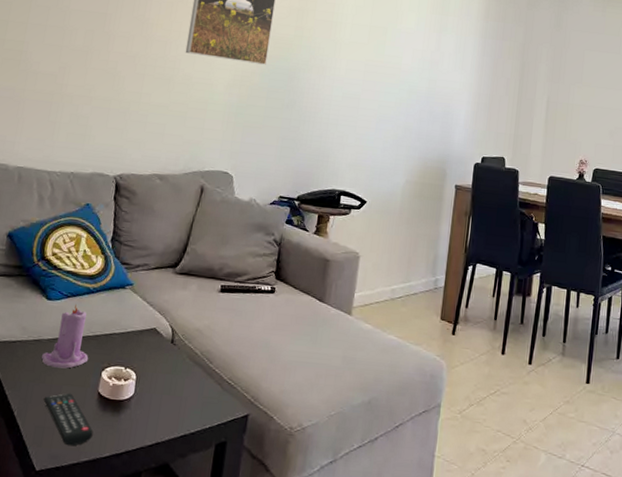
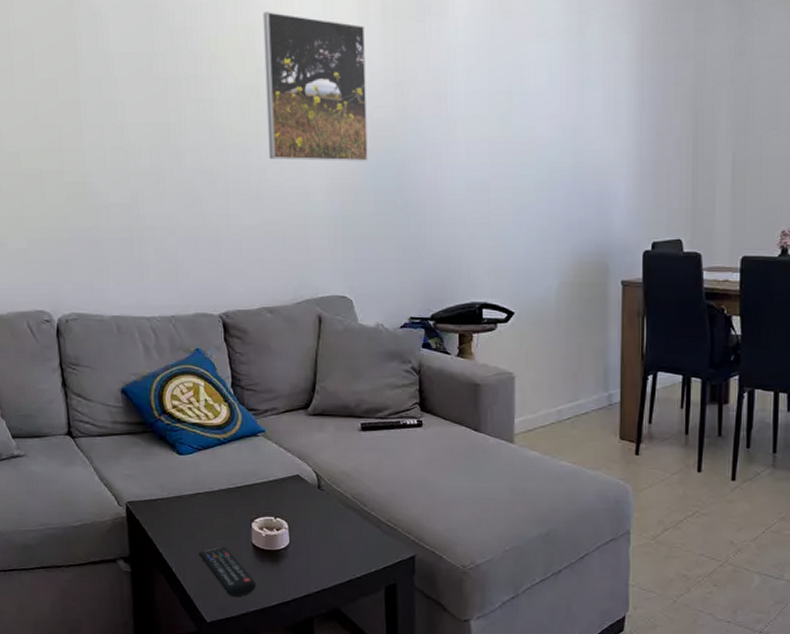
candle: present [41,304,89,369] -> none [186,457,235,523]

